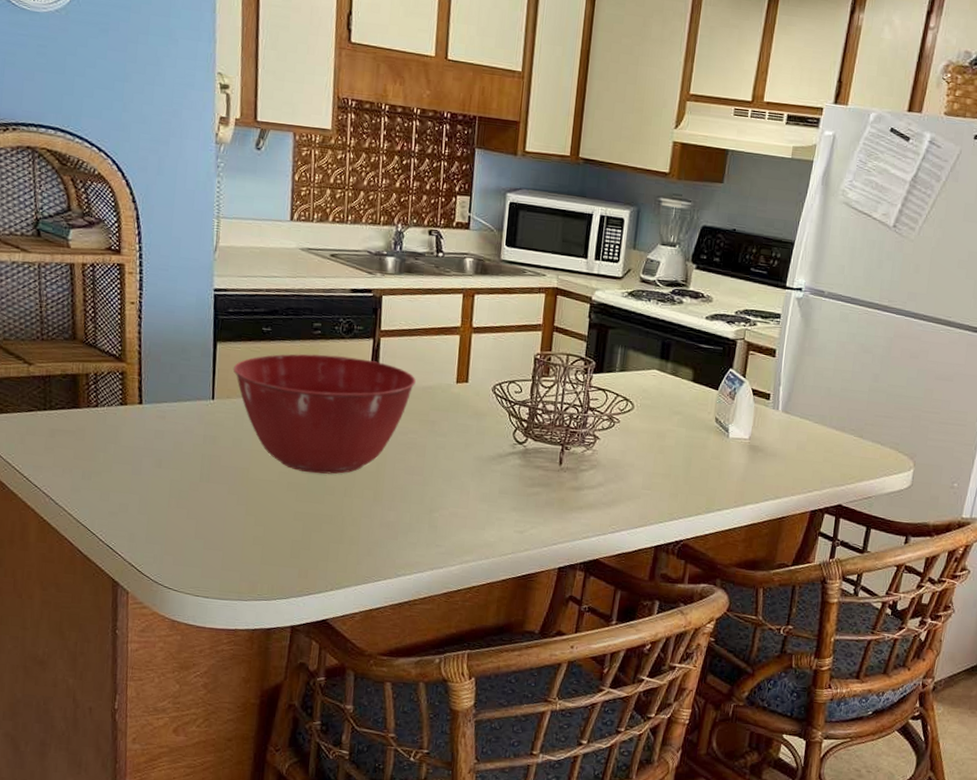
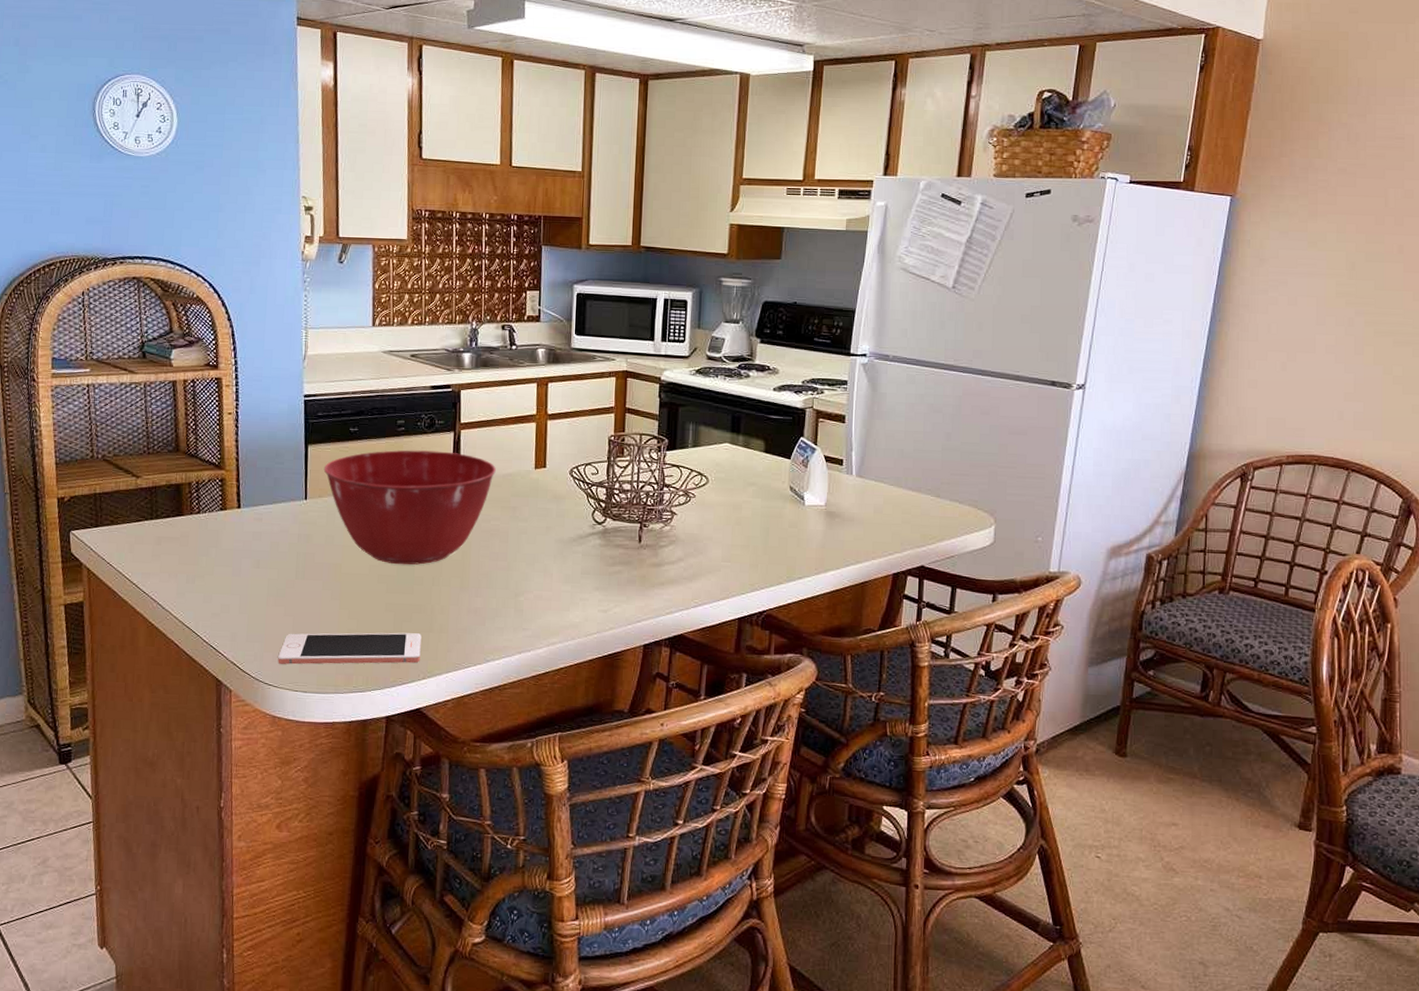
cell phone: none [178,537,331,574] -> present [278,632,422,665]

